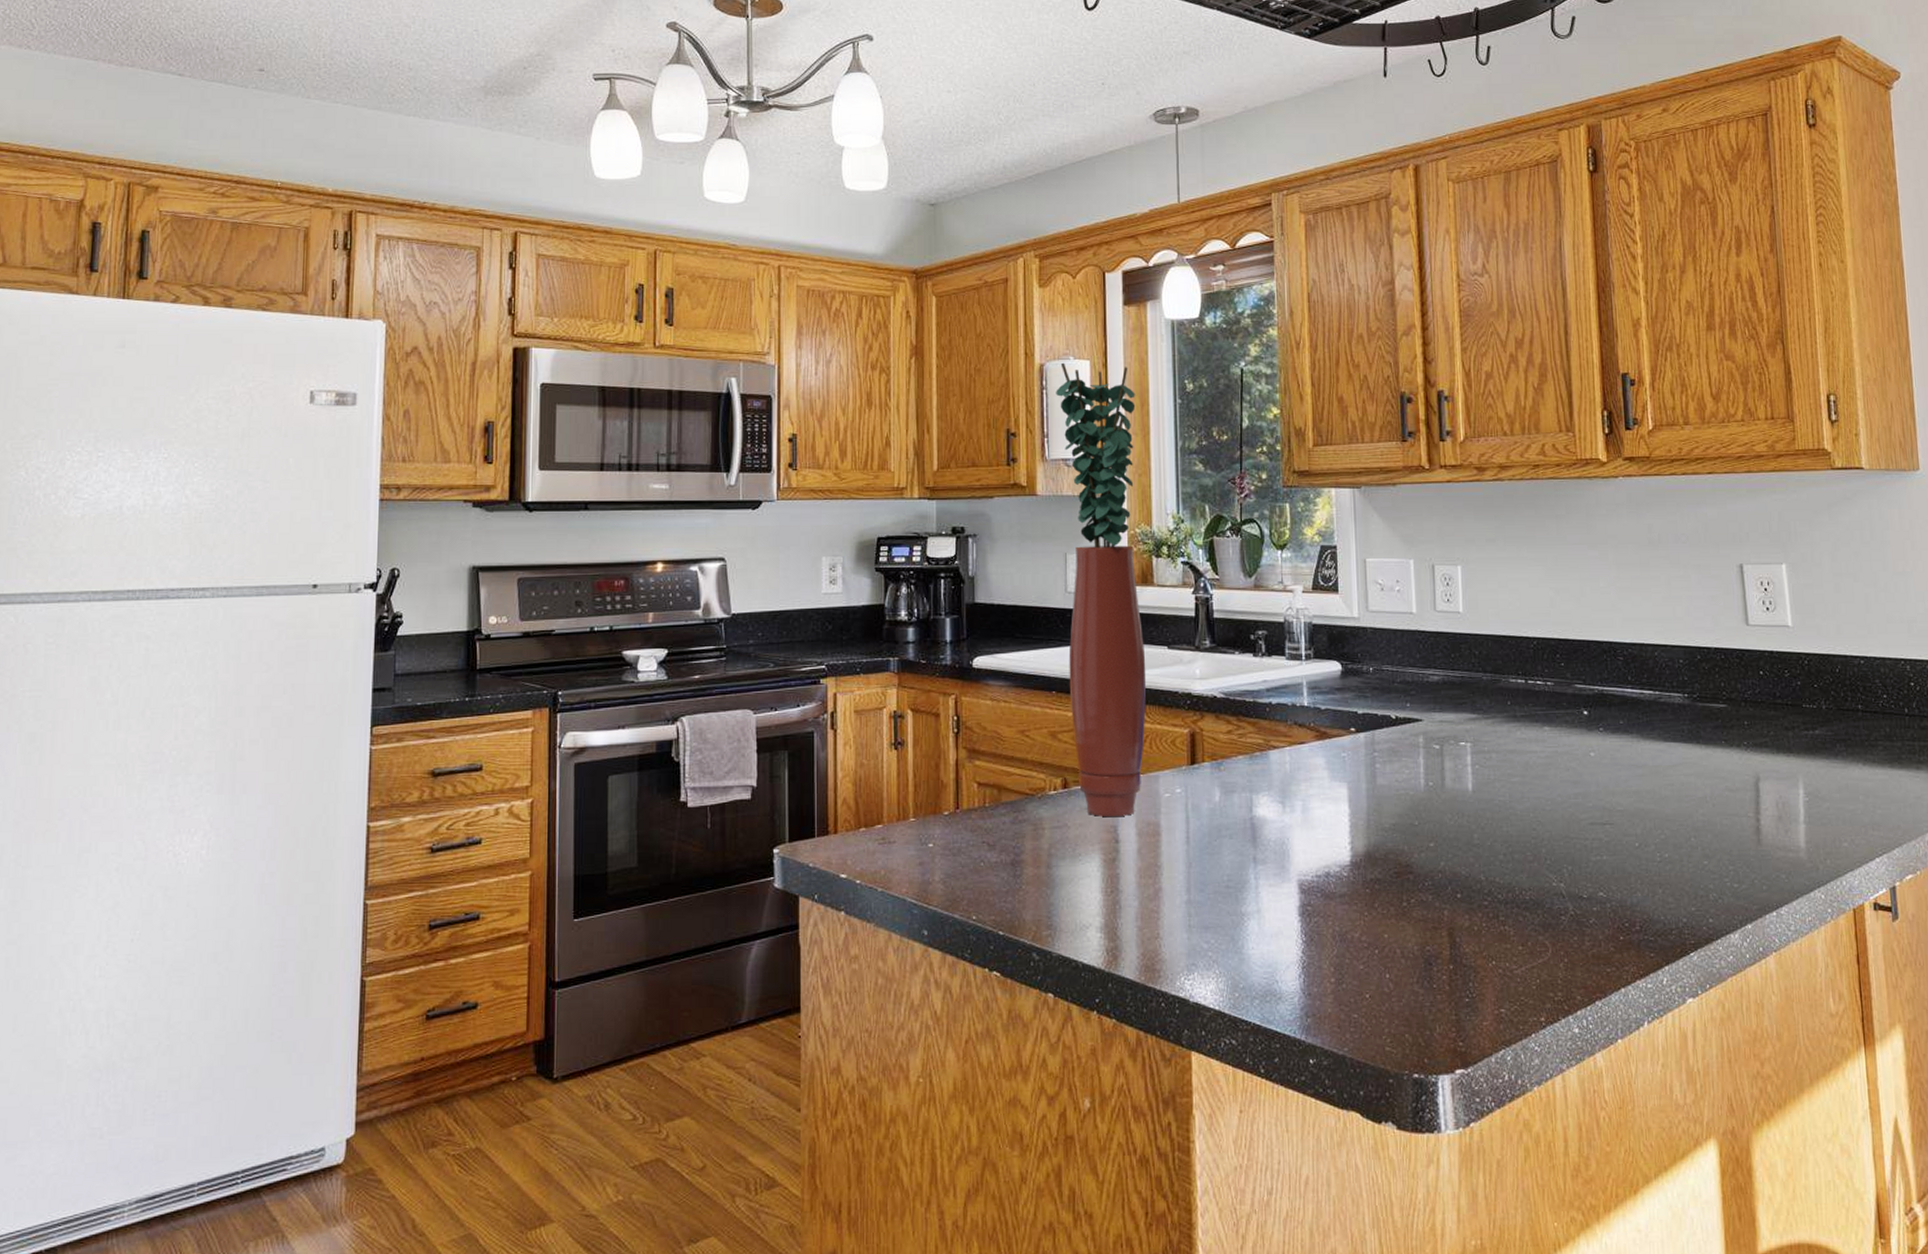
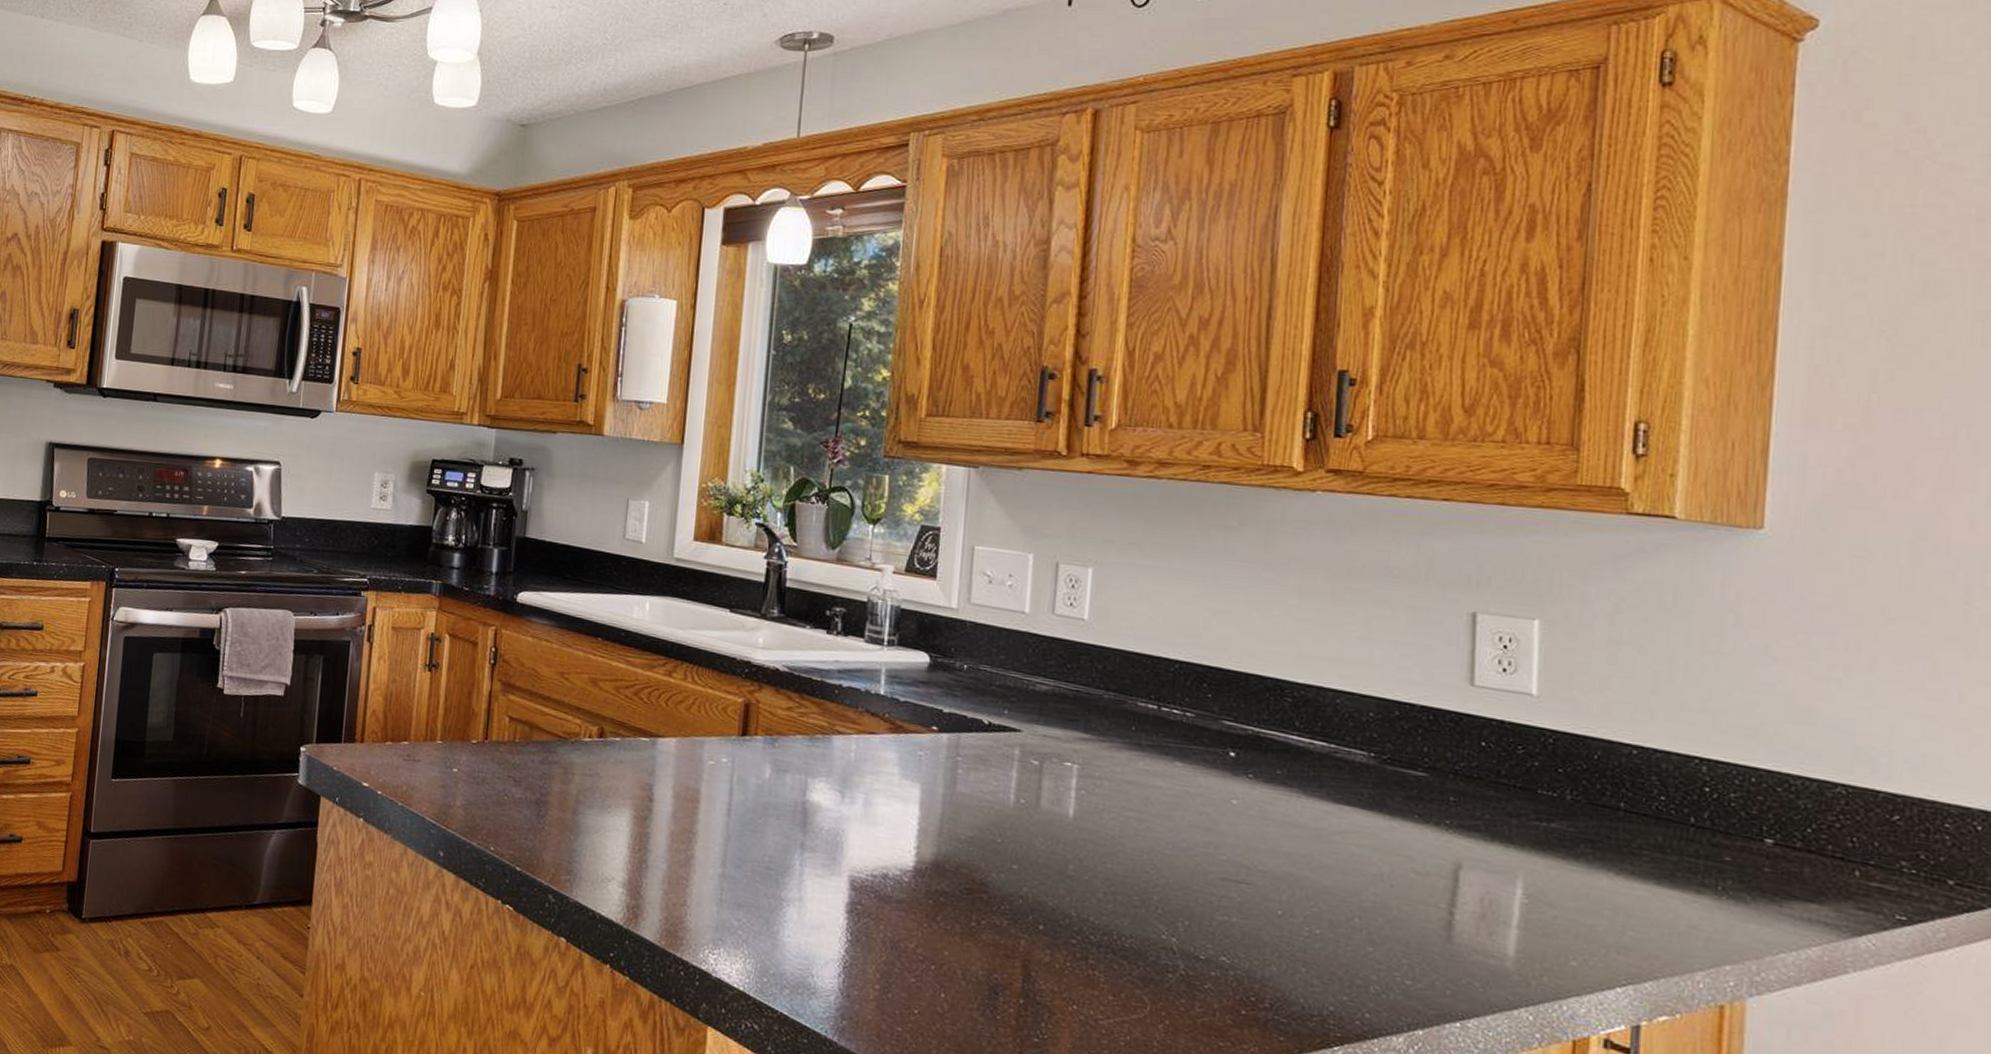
vase: present [1056,362,1147,818] -> none [615,300,724,777]

